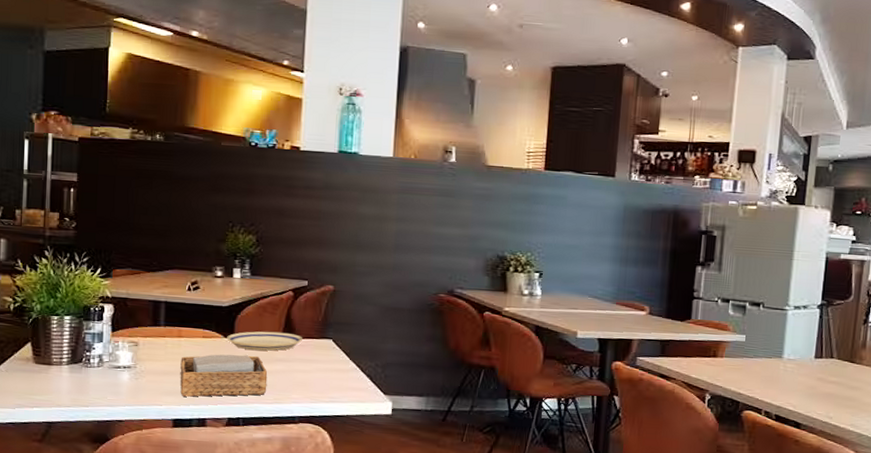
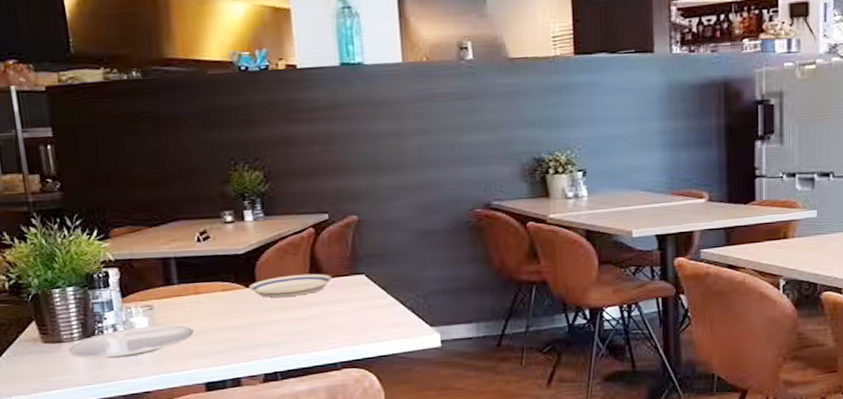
plate: none [54,360,171,386] -> present [67,324,194,359]
napkin holder: present [180,354,268,397] -> none [202,303,302,357]

